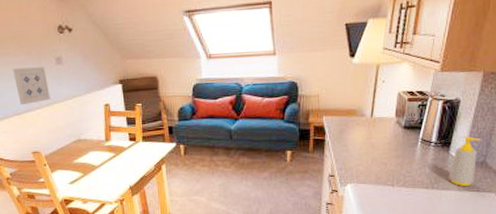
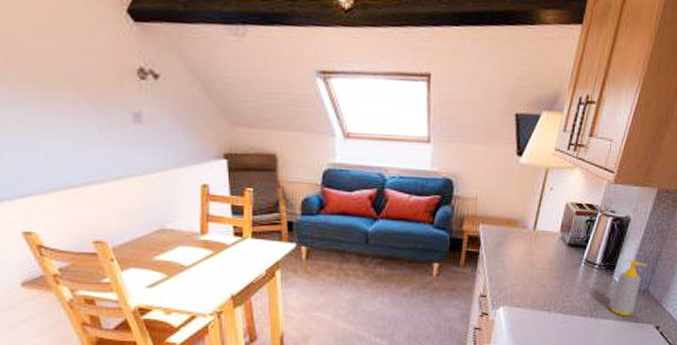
wall art: present [13,66,51,106] -> none [67,120,123,175]

